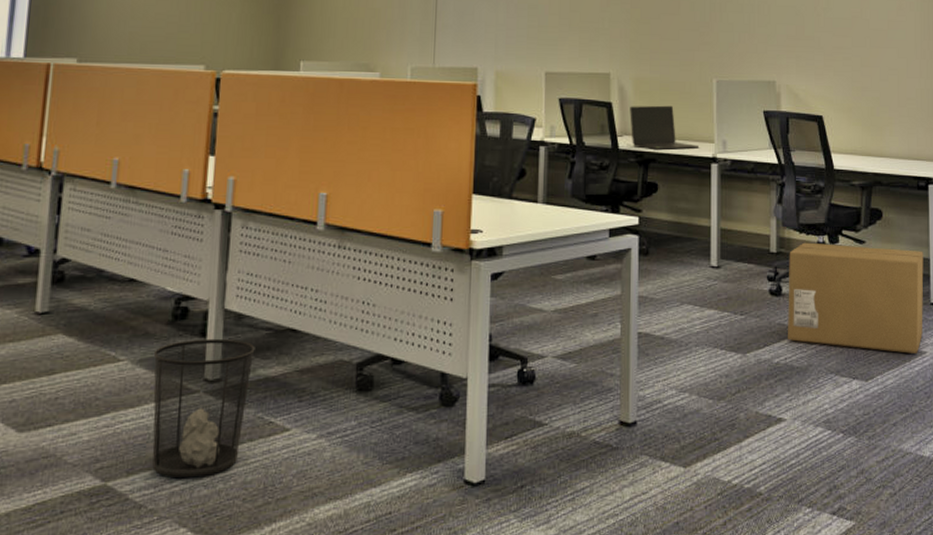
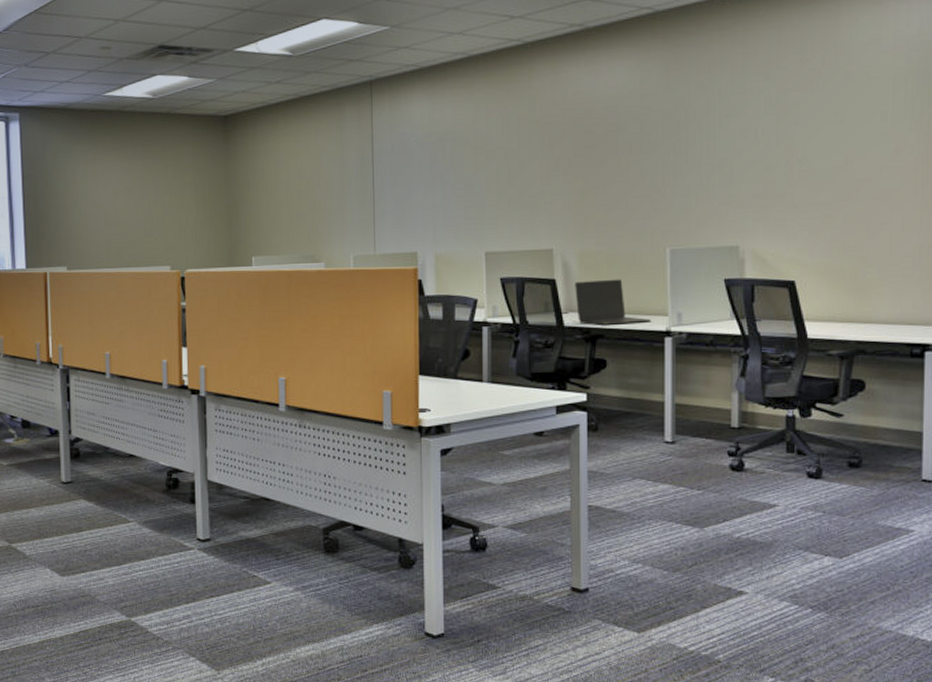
waste bin: present [152,338,255,479] -> none [154,505,236,618]
box: present [788,242,924,355] -> none [750,416,915,533]

